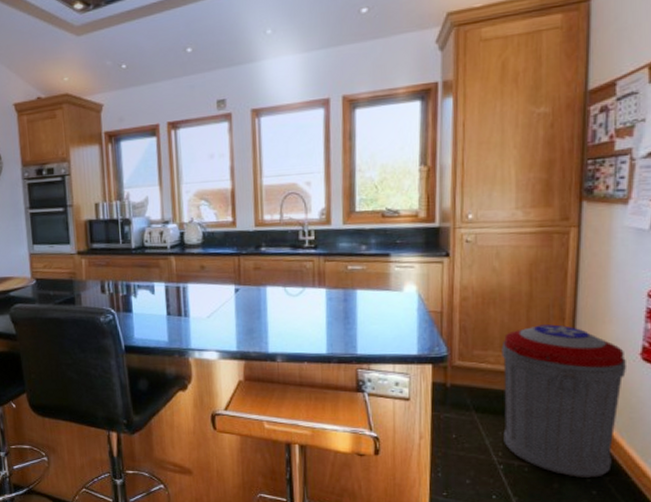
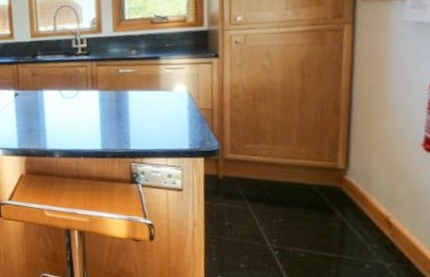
trash can: present [501,324,626,478] -> none [274,118,407,264]

